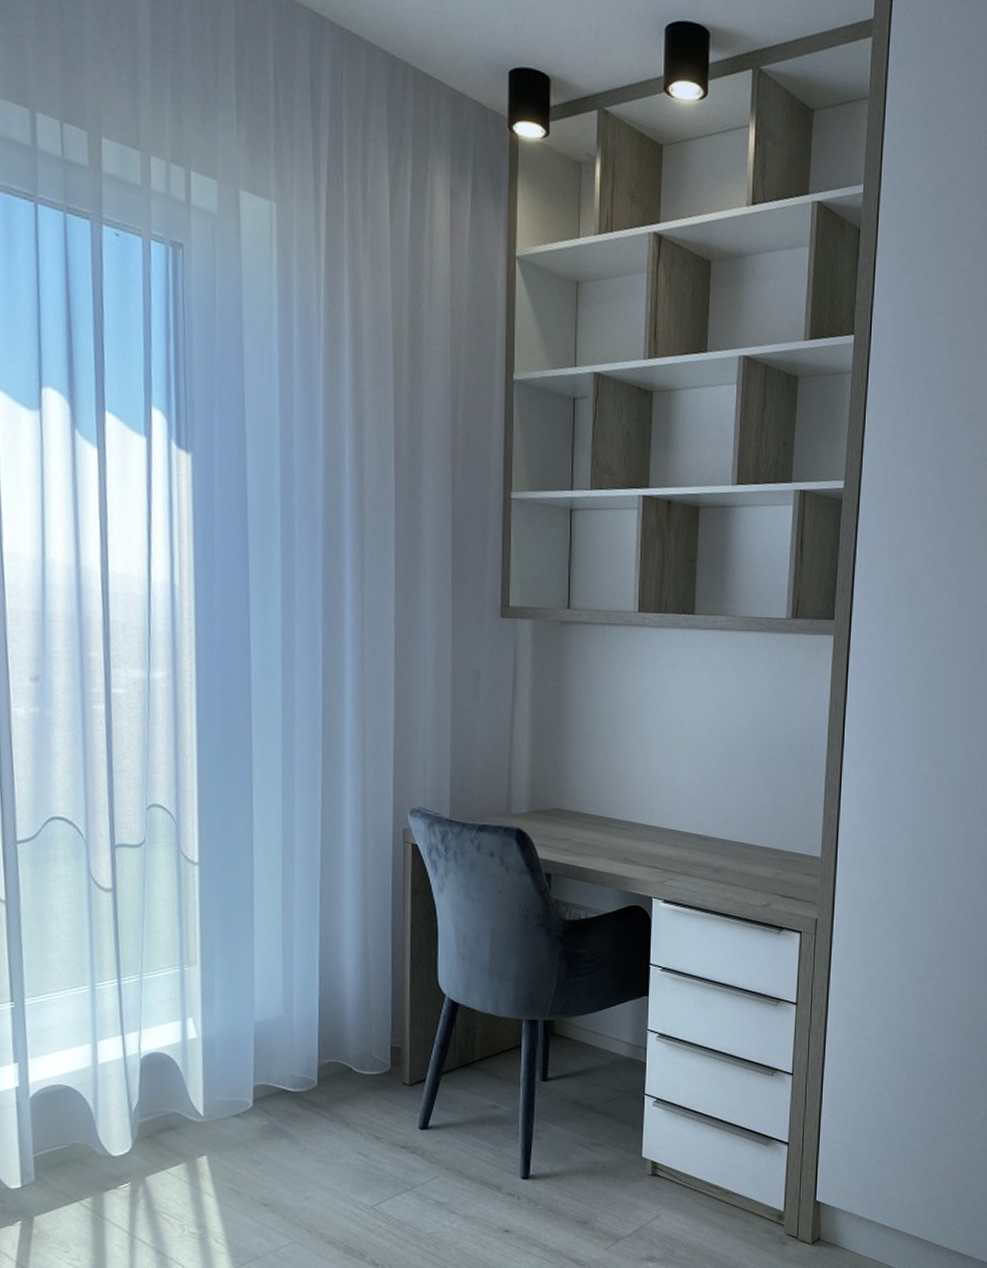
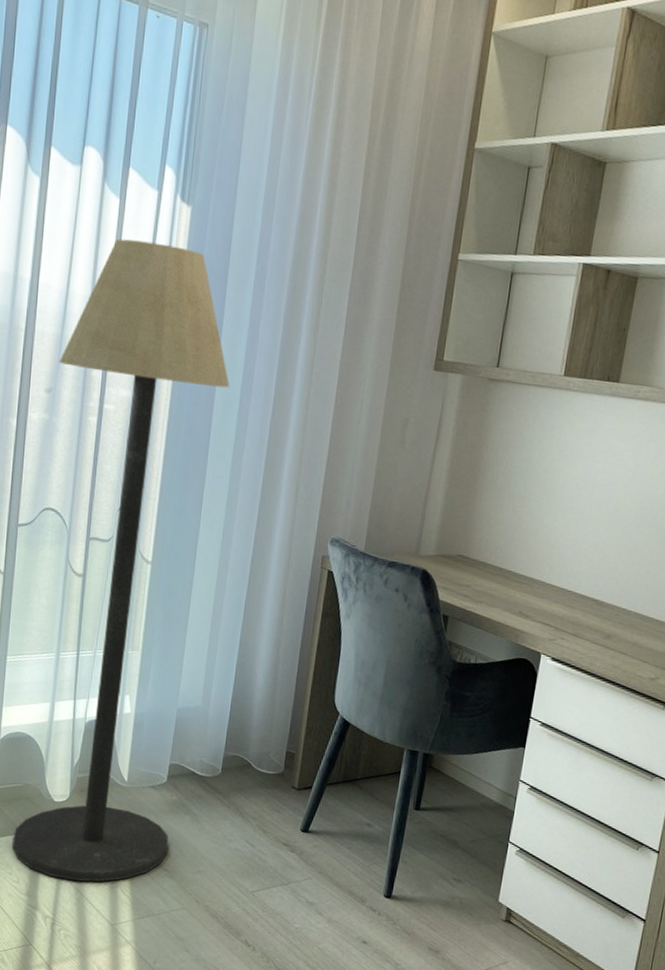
floor lamp: none [43,494,268,1244] -> present [12,238,230,882]

